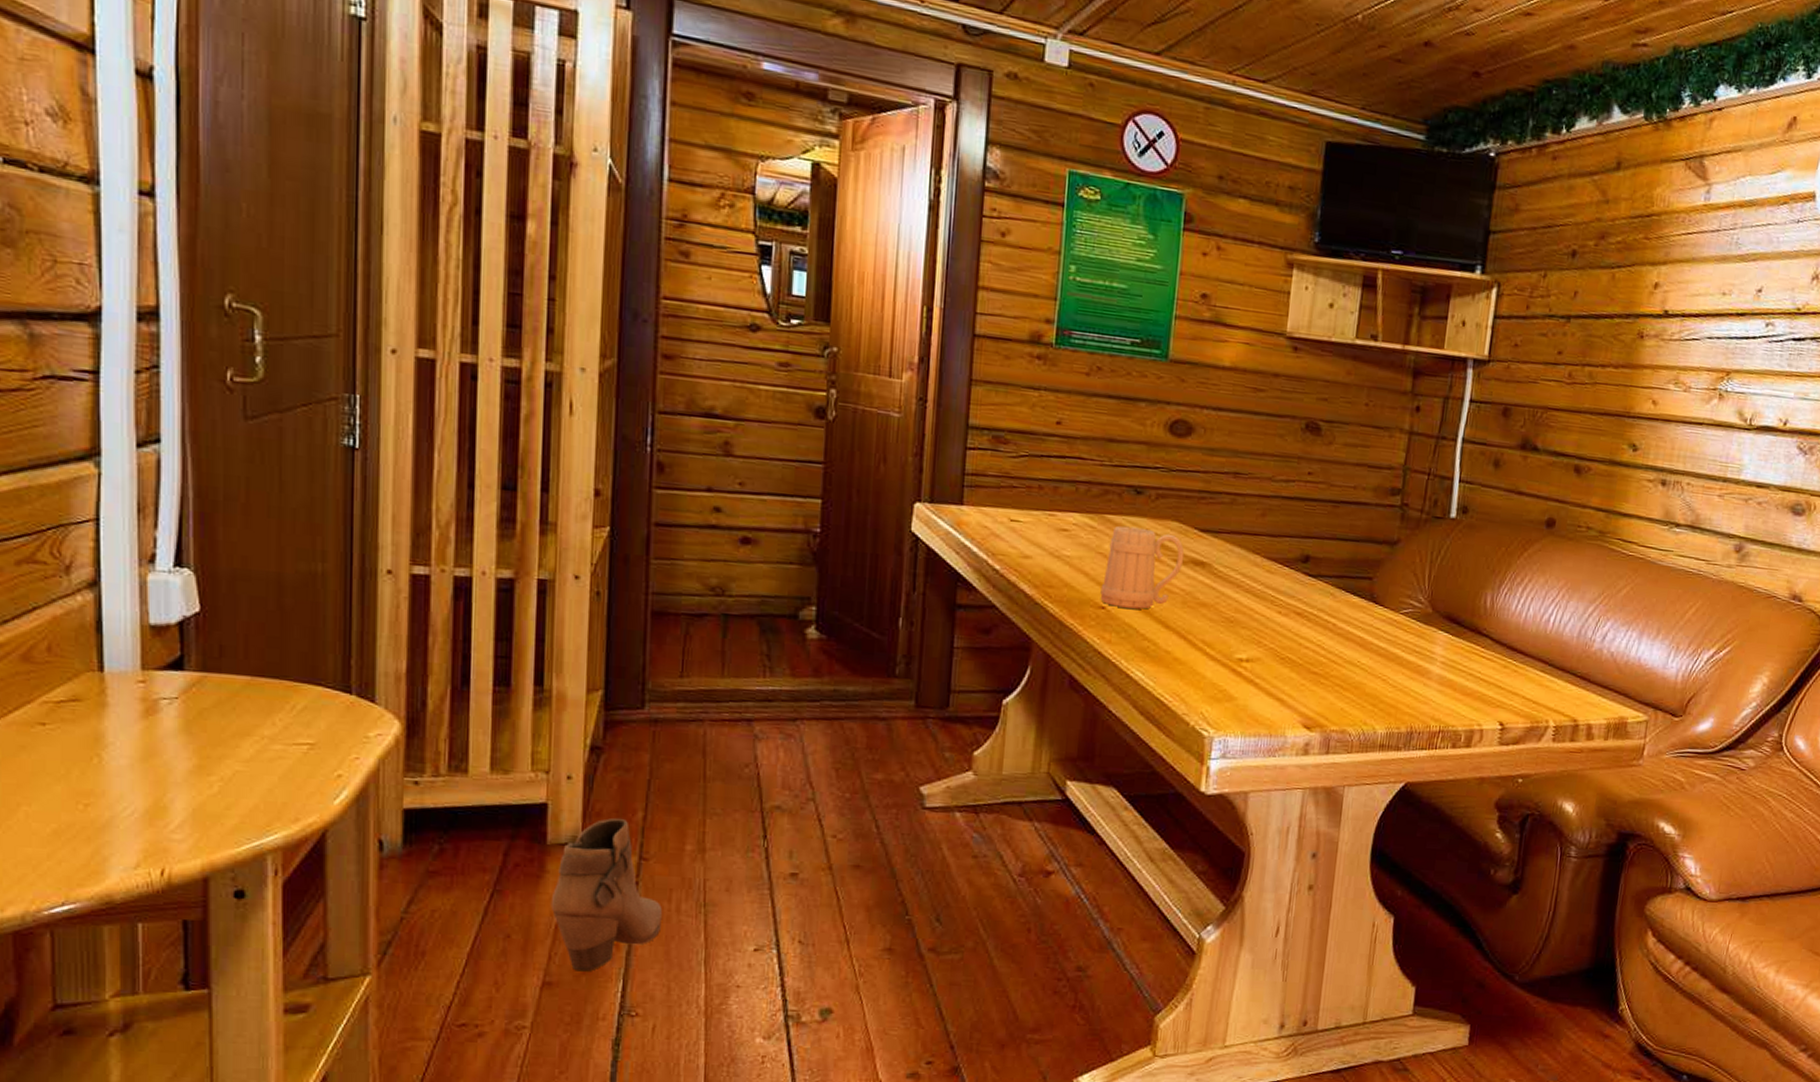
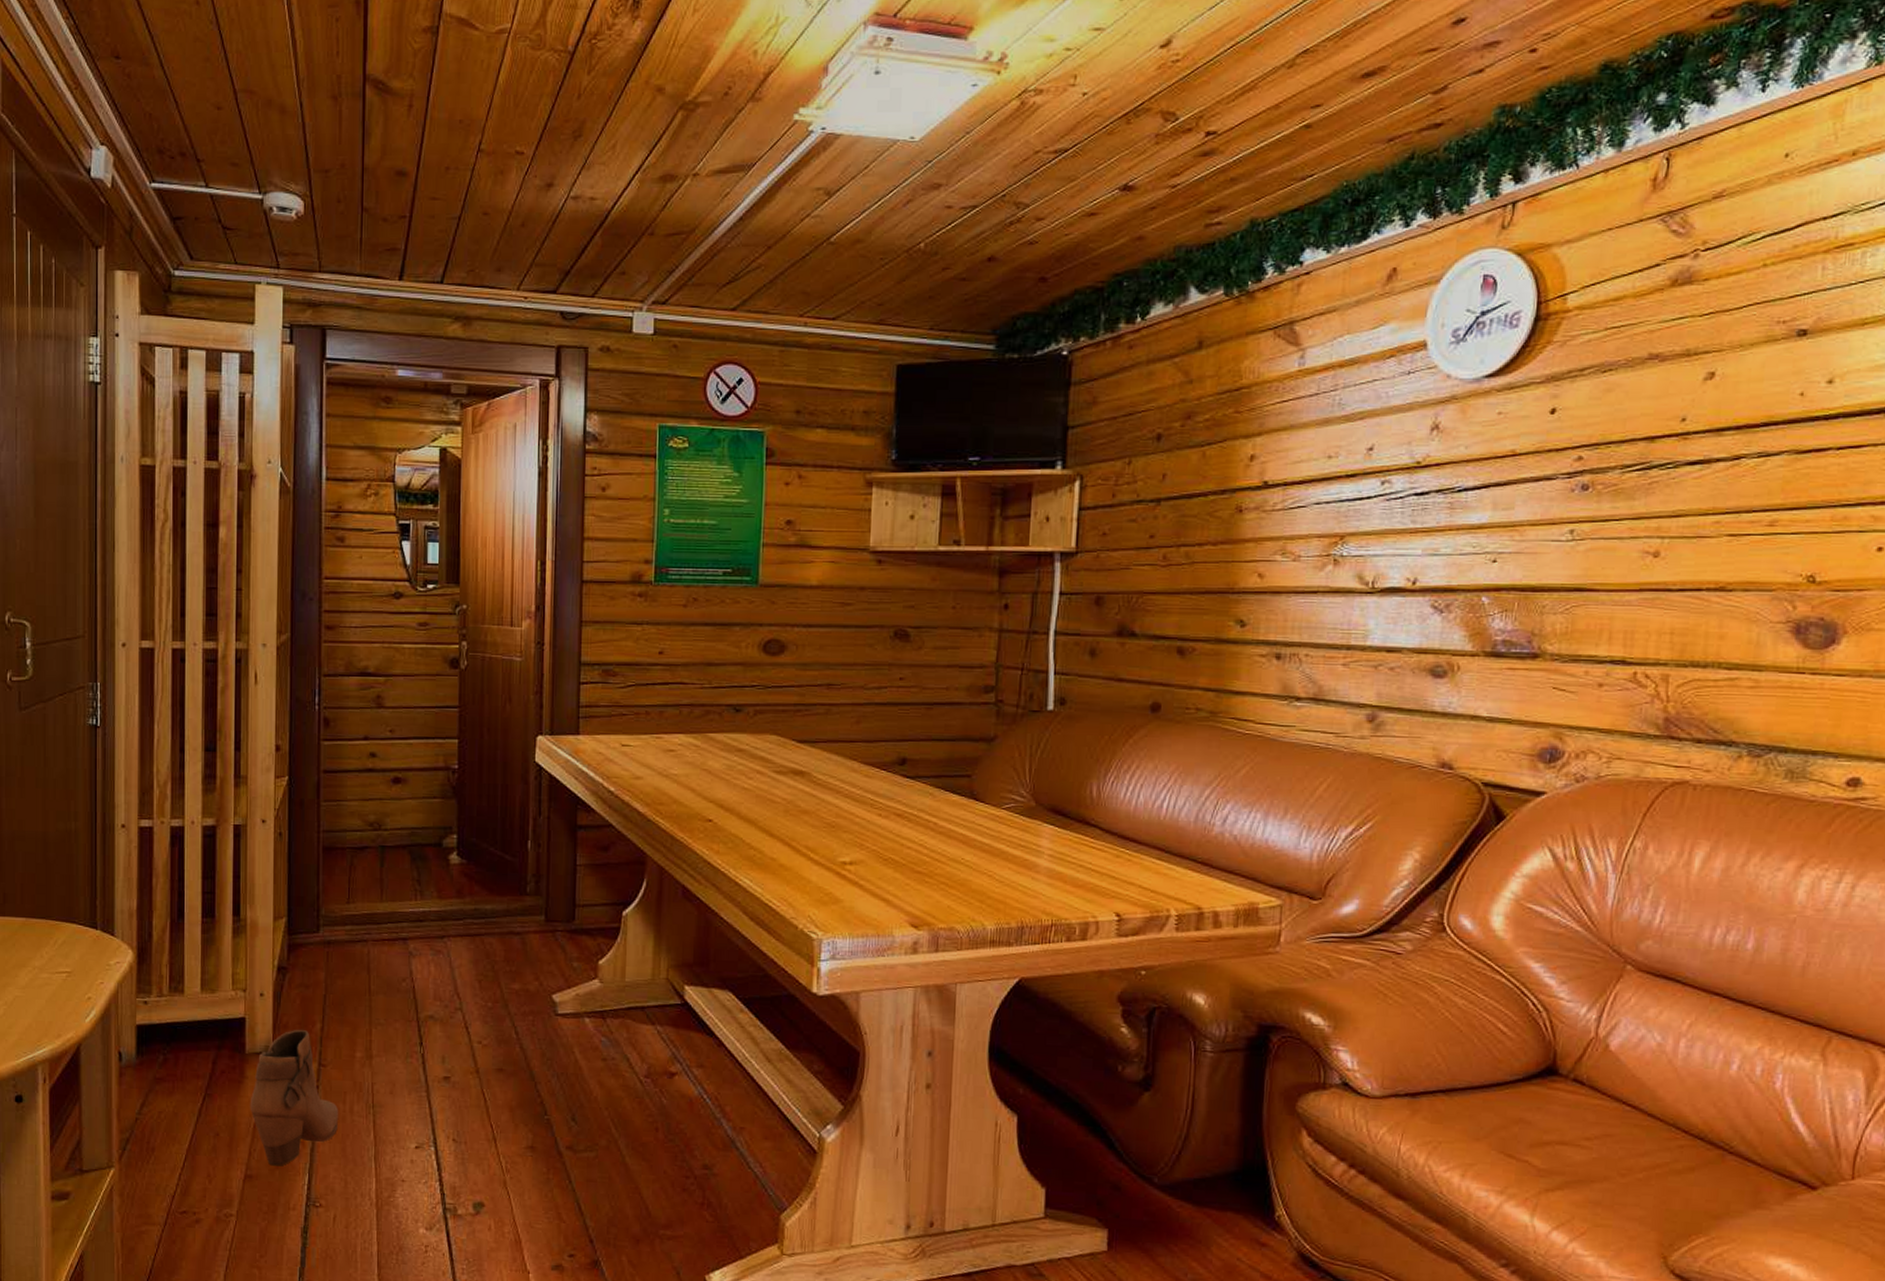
beer mug: present [1100,526,1185,610] -> none [707,743,784,820]

